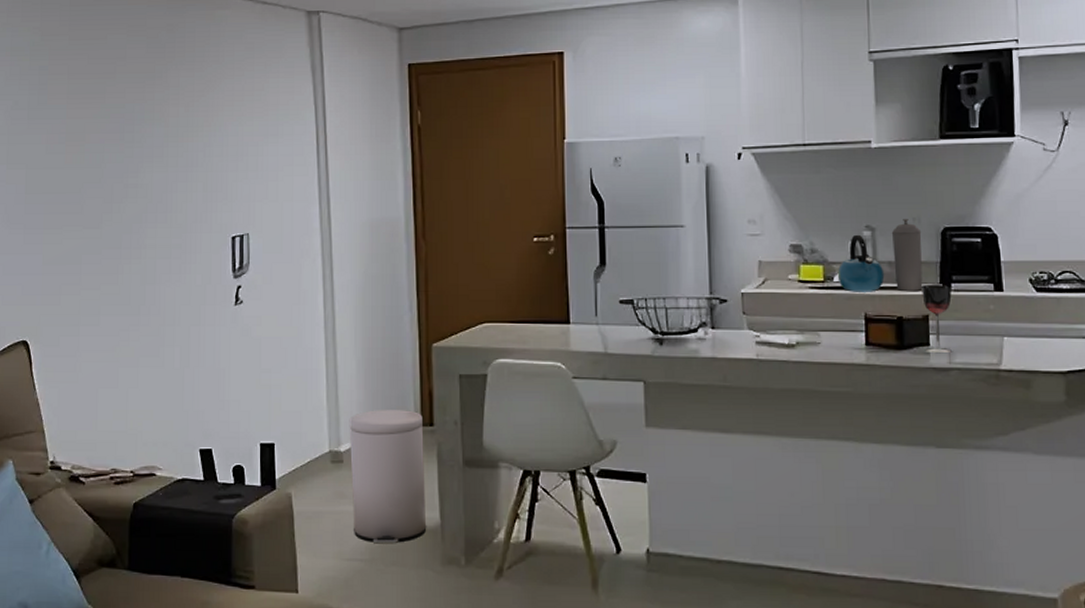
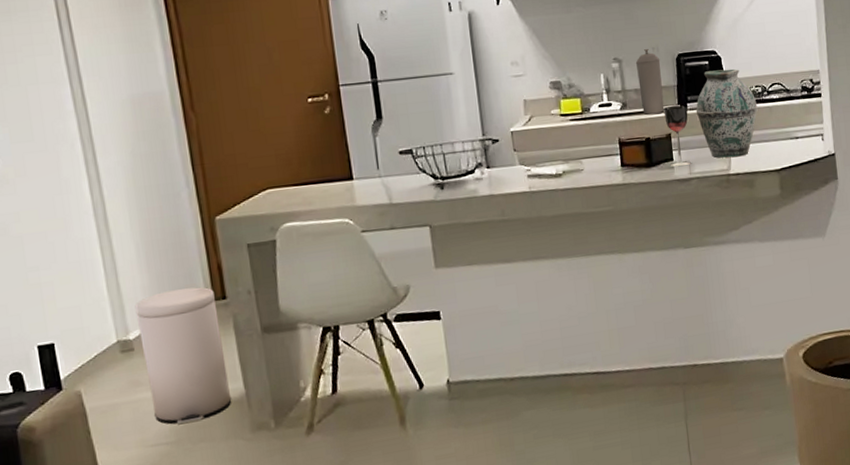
kettle: present [837,234,885,292] -> none [593,67,633,120]
vase: none [961,249,1041,351] -> present [695,68,758,158]

